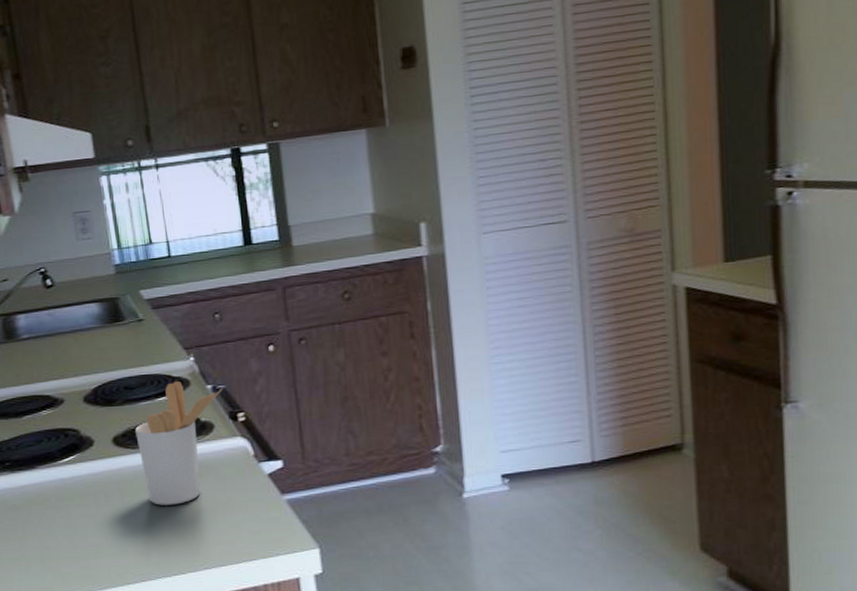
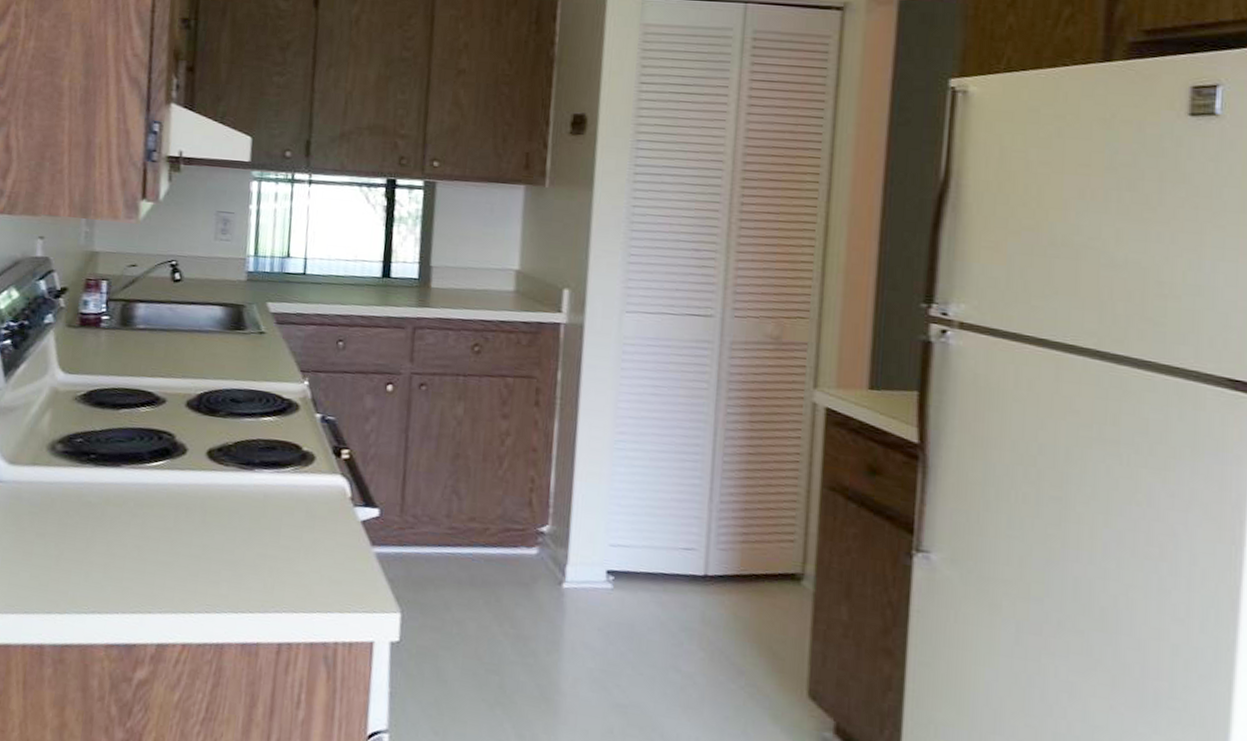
utensil holder: present [135,380,223,505] -> none [231,402,332,536]

